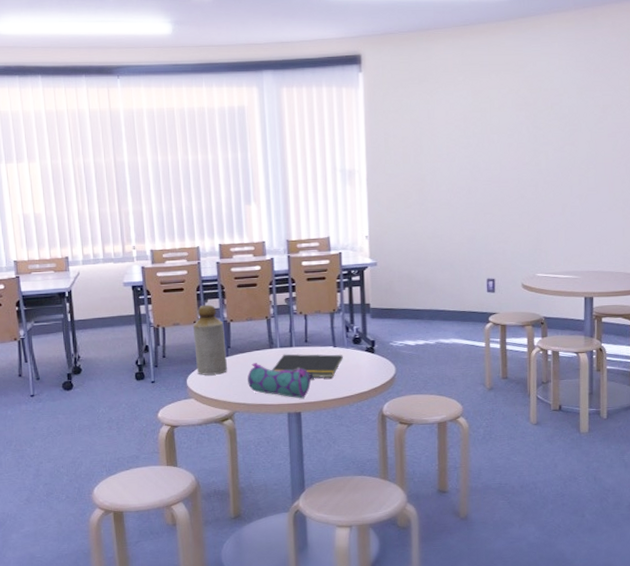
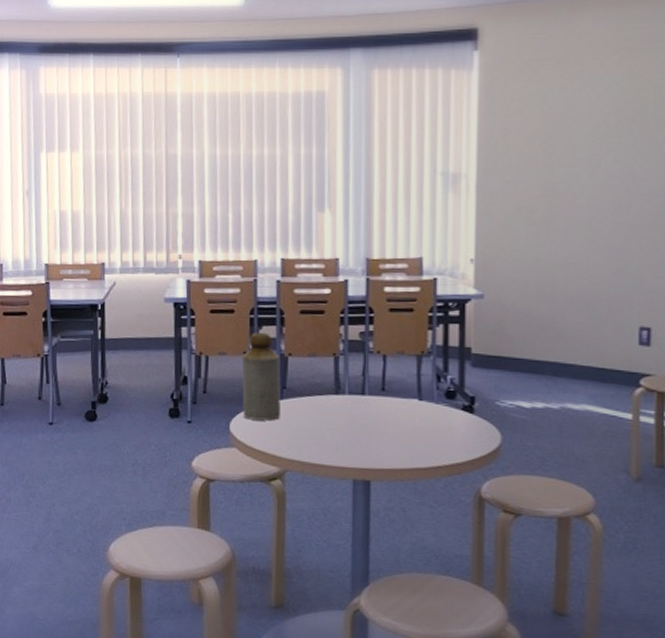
pencil case: present [248,363,314,399] -> none [305,411,390,463]
notepad: present [272,354,343,378] -> none [337,403,431,441]

